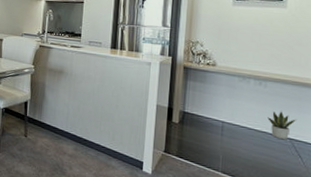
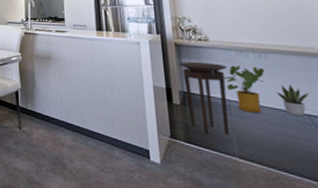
stool: none [184,84,228,152] -> present [178,62,230,135]
house plant: none [223,90,262,135] -> present [224,65,266,113]

